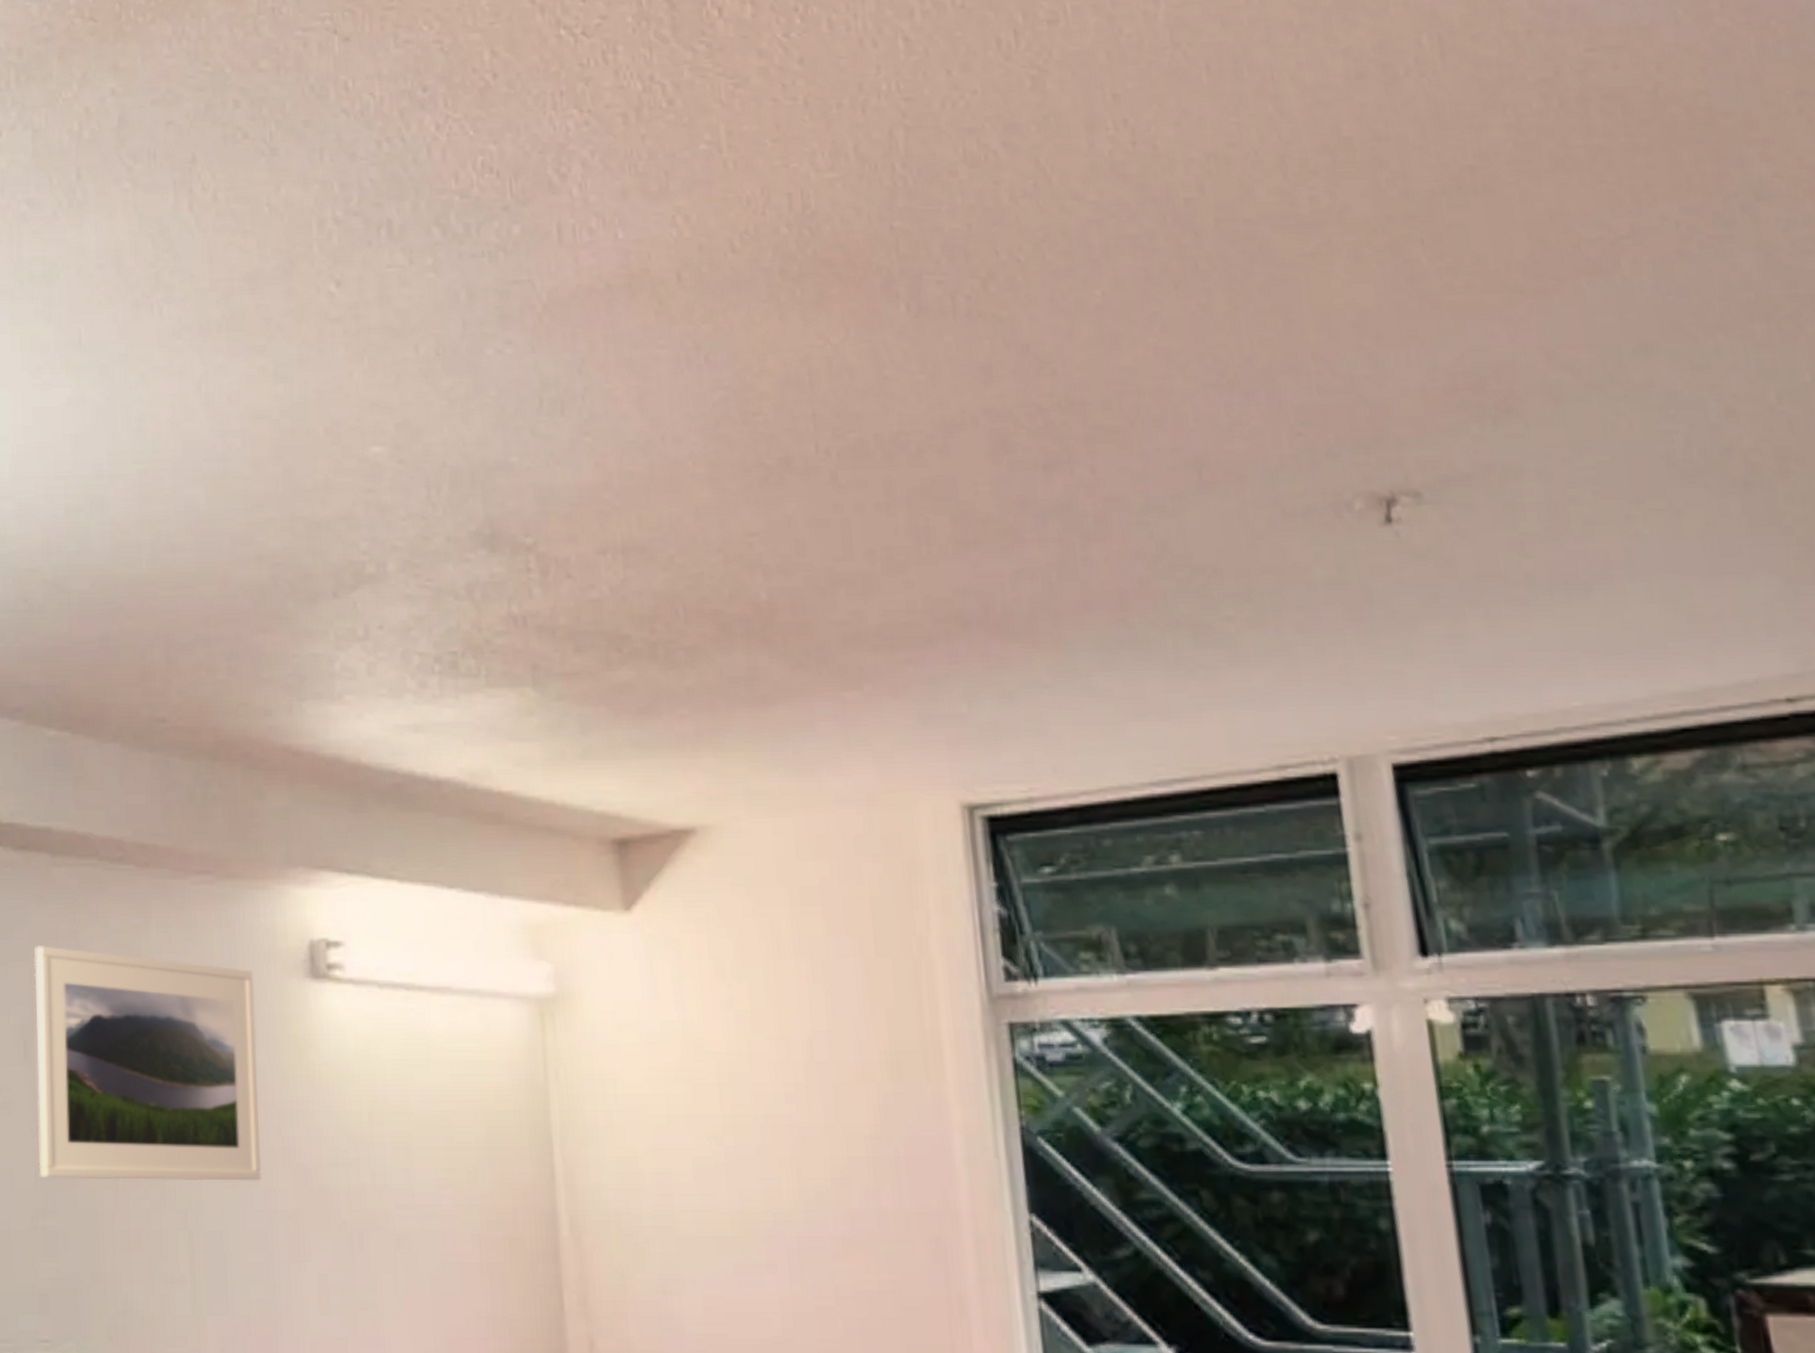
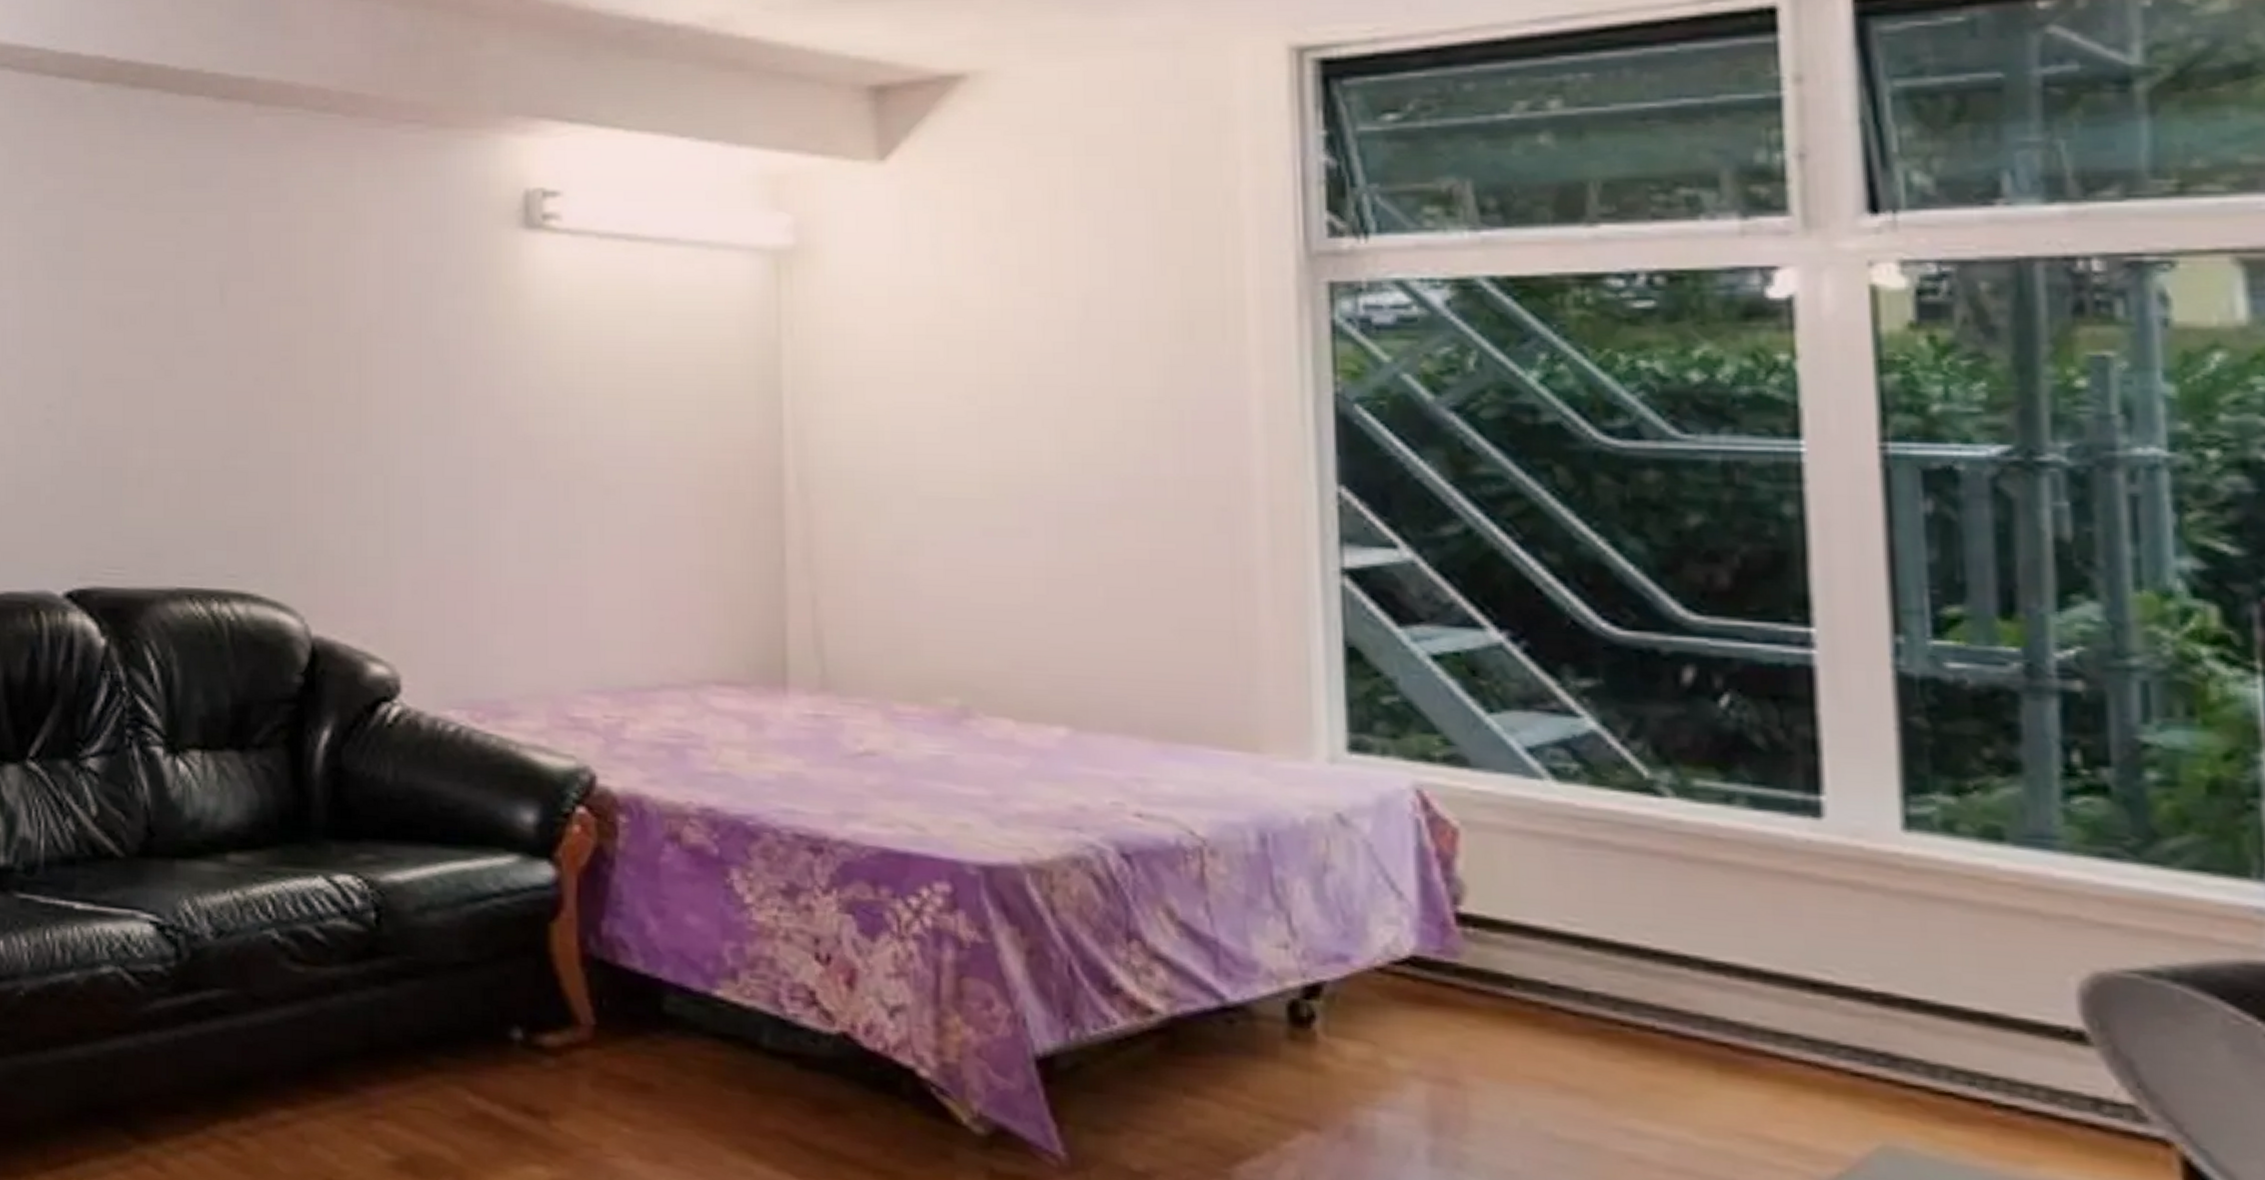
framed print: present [34,946,262,1181] -> none [231,194,464,429]

